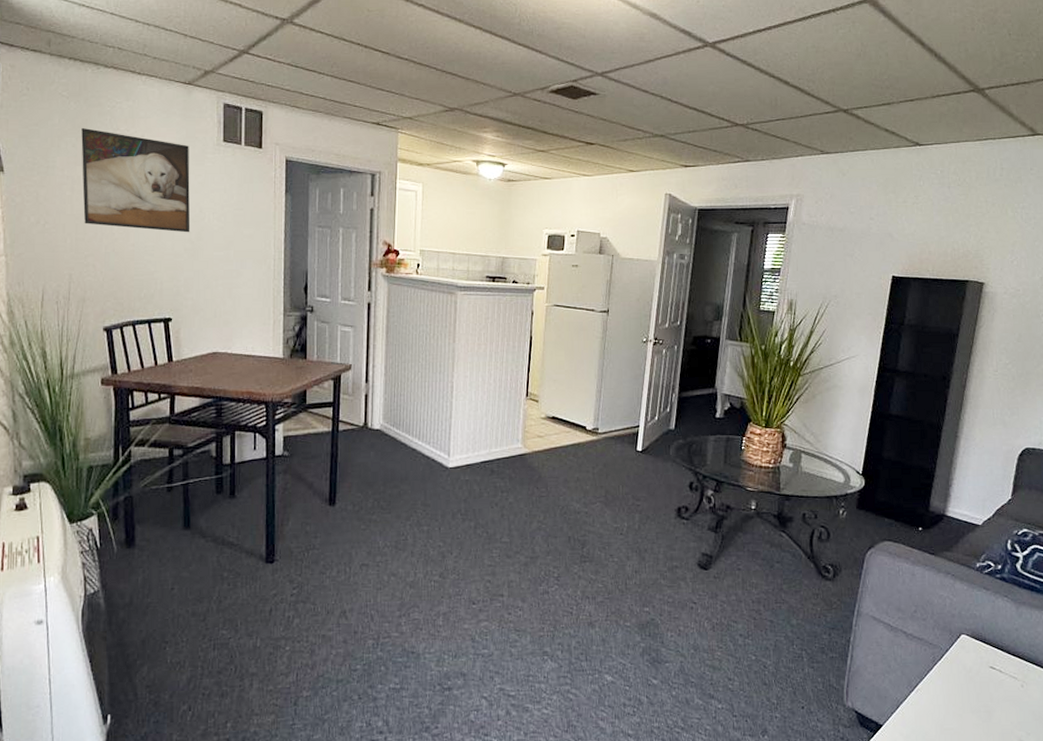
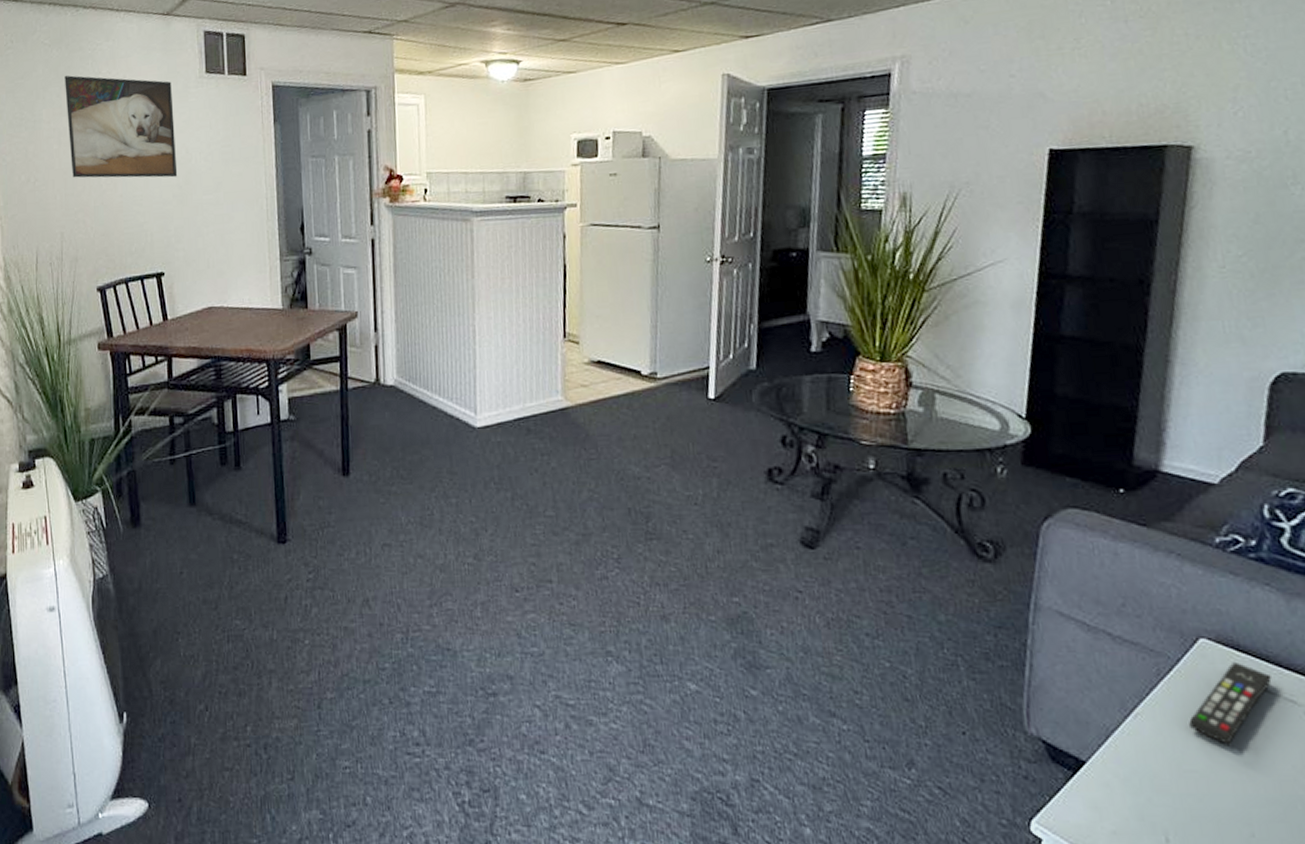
remote control: none [950,650,1003,709] -> present [1189,661,1272,745]

